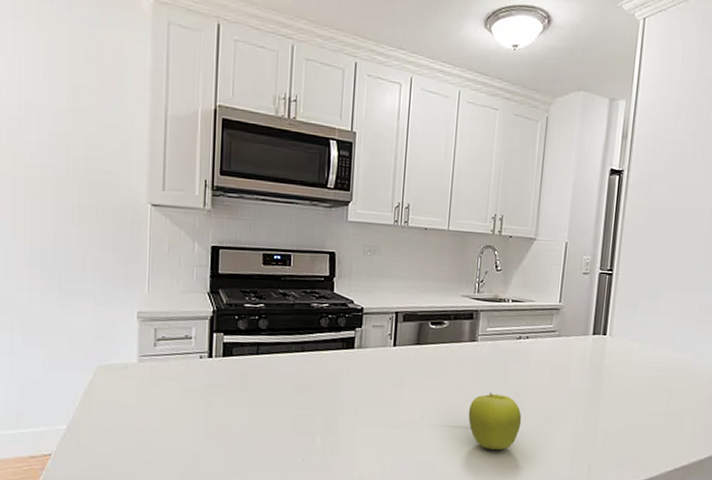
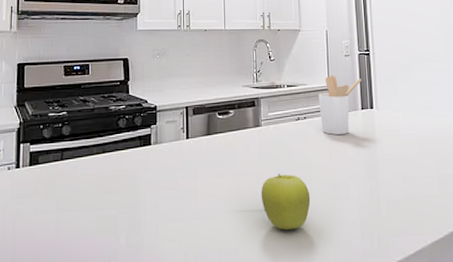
utensil holder: none [544,293,599,359] -> present [318,75,362,135]

